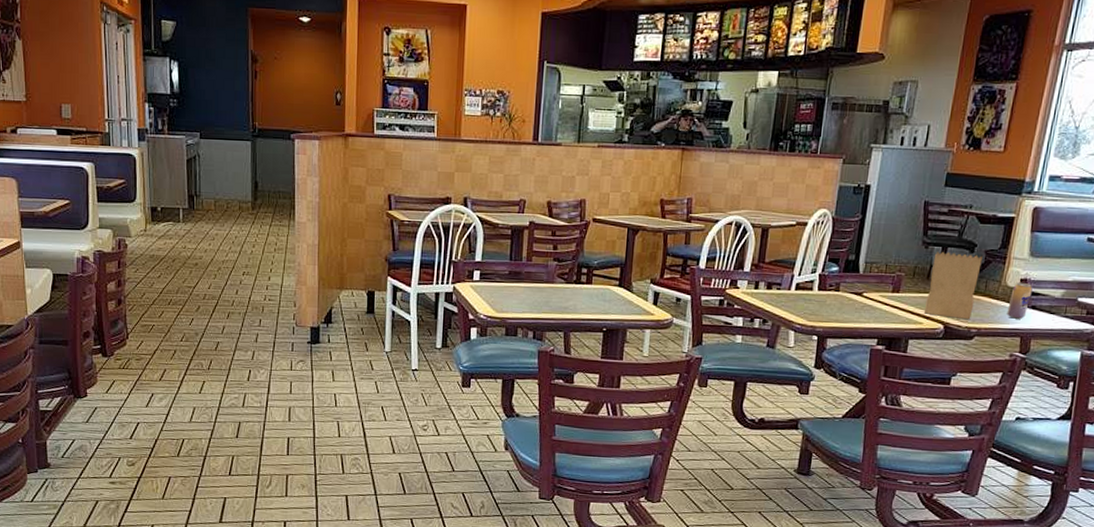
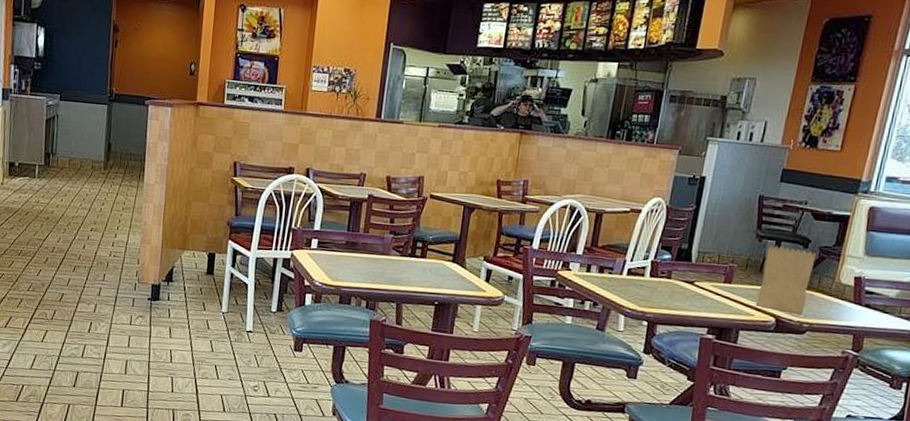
pop: present [1007,282,1033,319] -> none [840,279,867,317]

